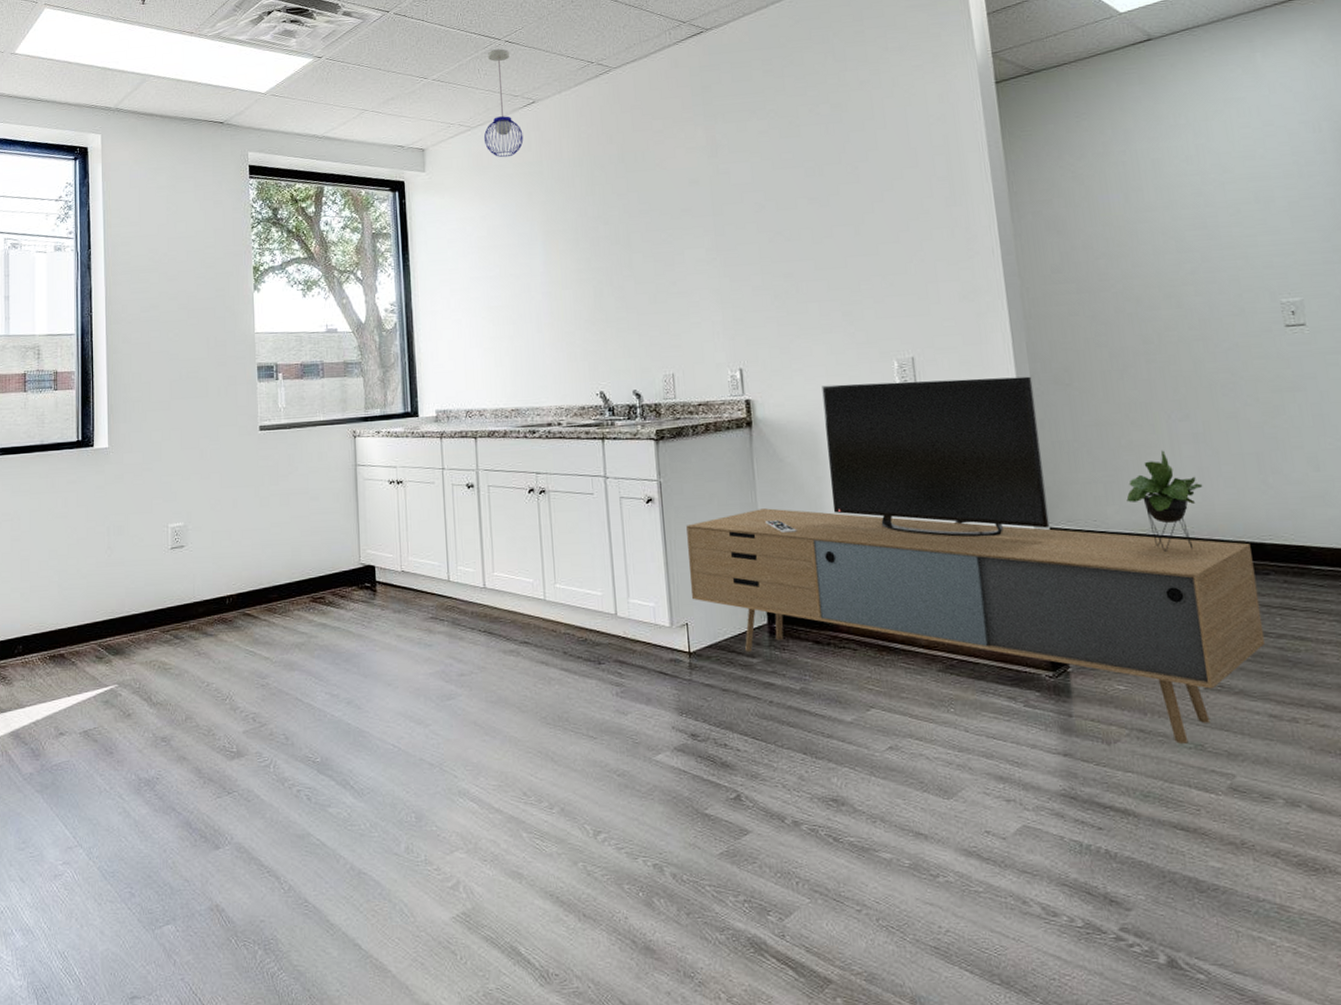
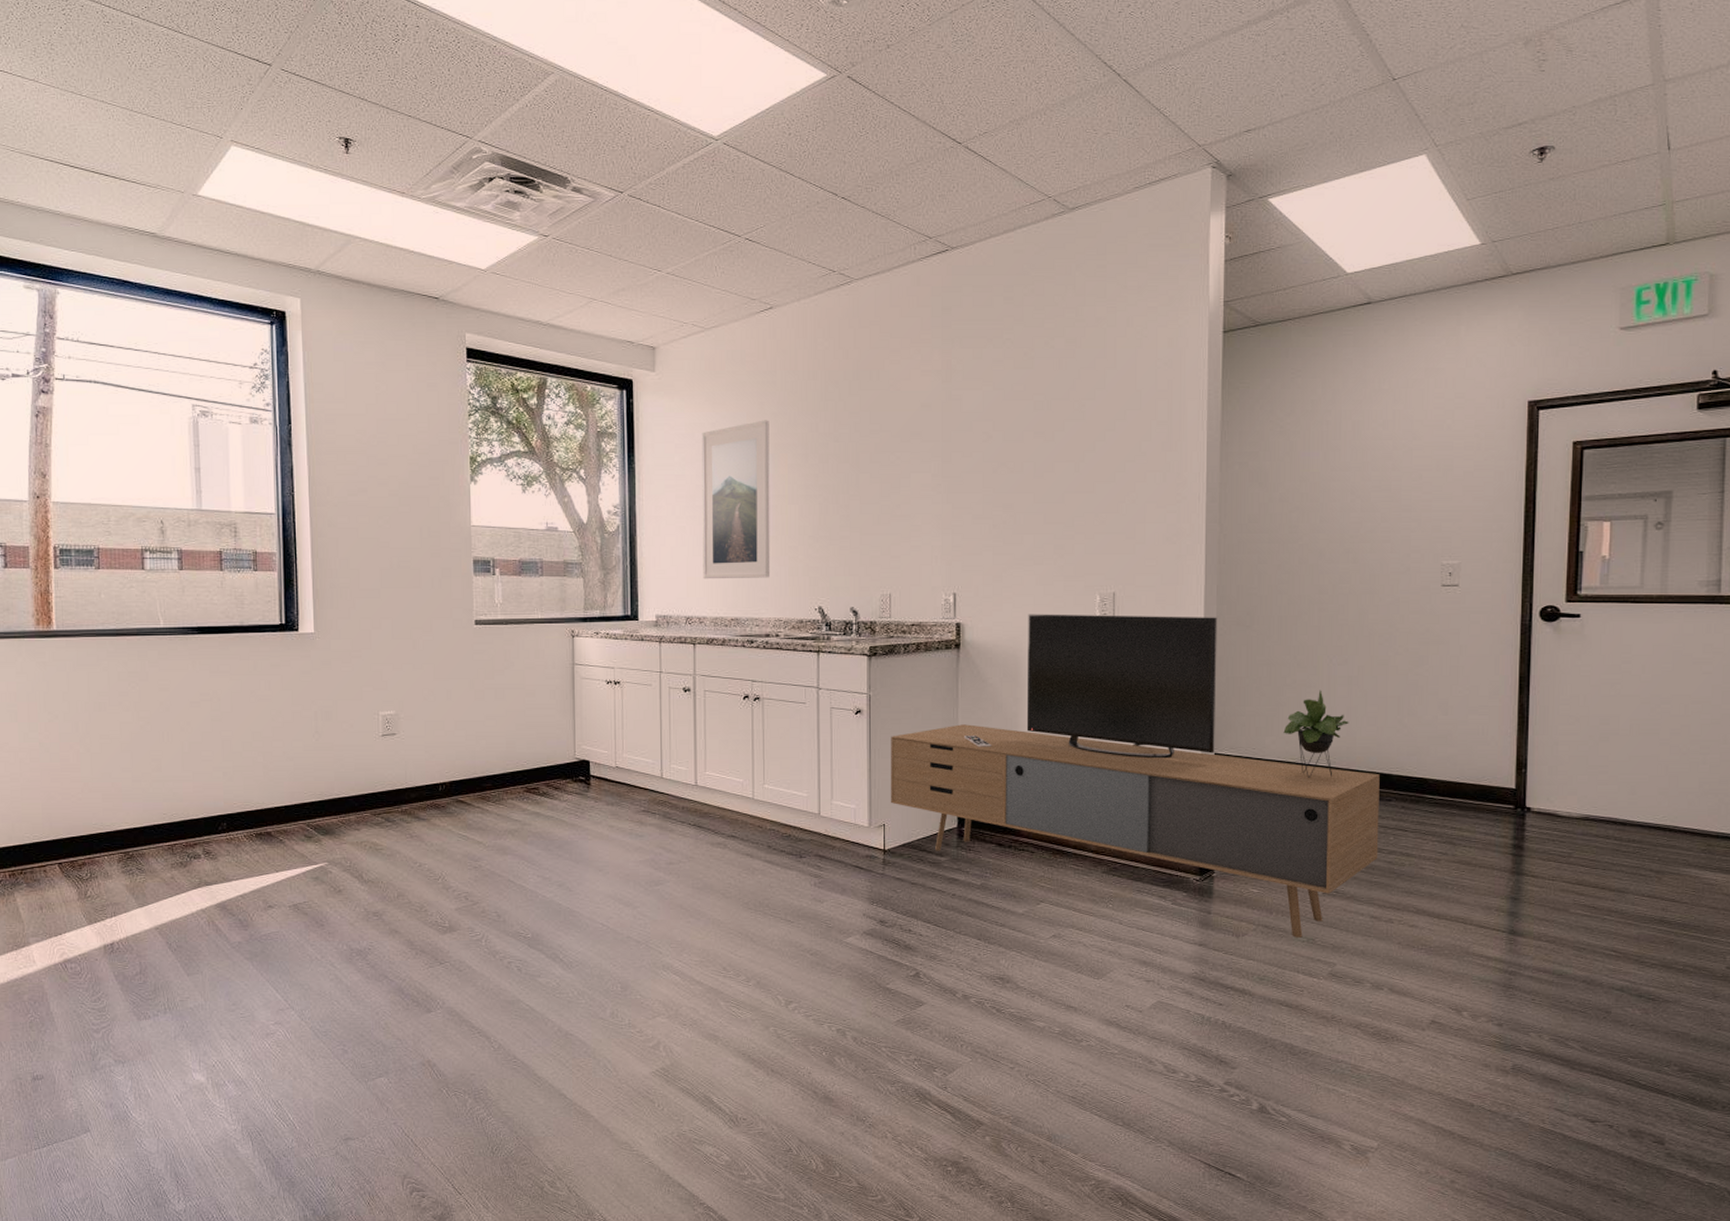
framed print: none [473,208,549,371] -> present [701,420,771,579]
pendant light: present [483,48,524,158] -> none [717,246,759,364]

